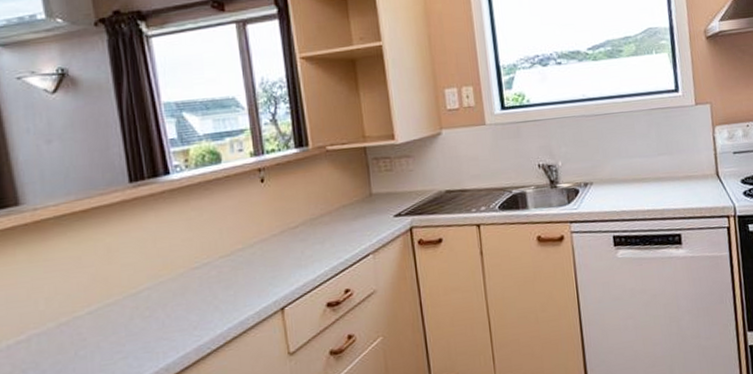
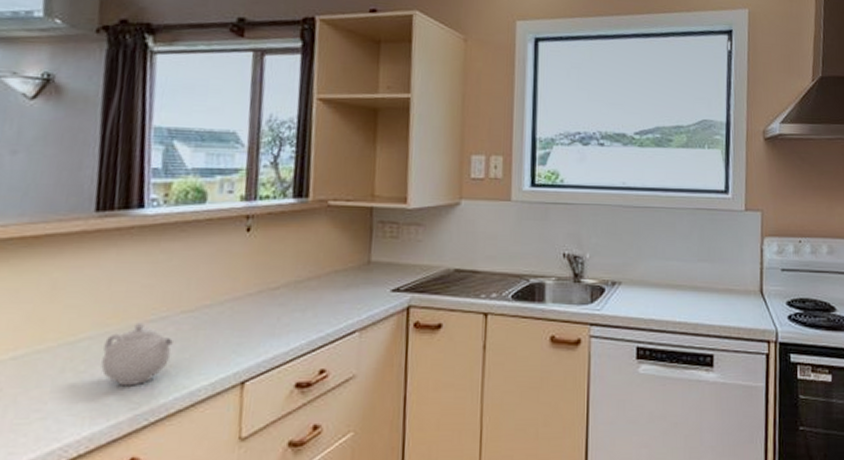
teapot: none [161,270,218,324] -> present [101,322,173,387]

